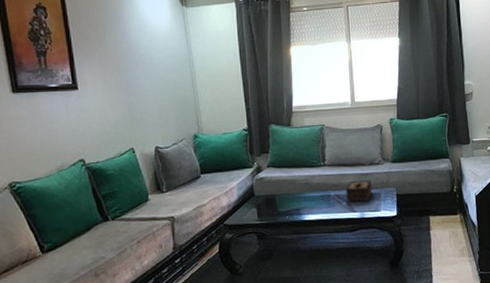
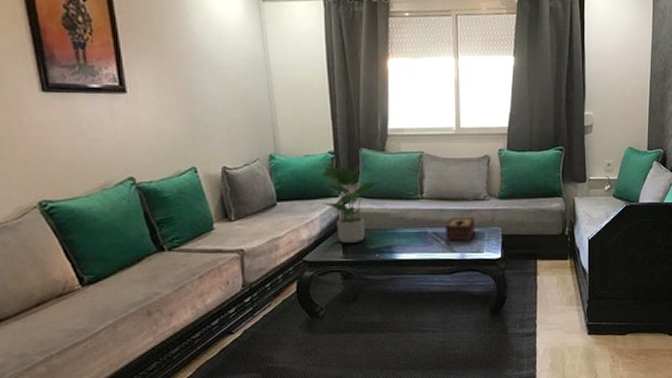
potted plant: none [238,141,287,208] -> present [322,166,379,244]

